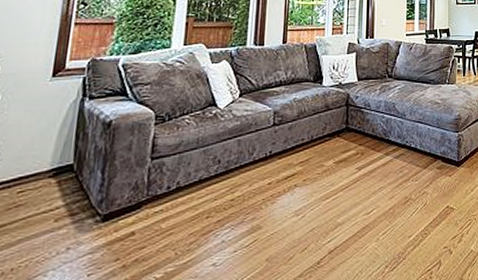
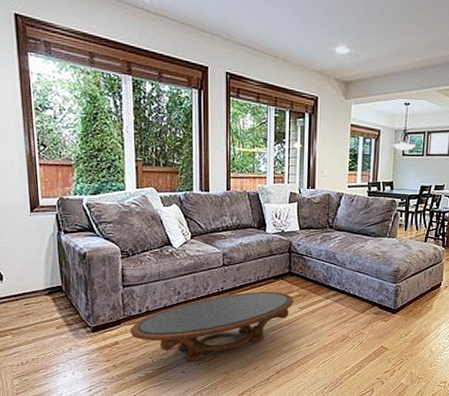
coffee table: none [151,151,351,249] -> present [130,291,294,361]

